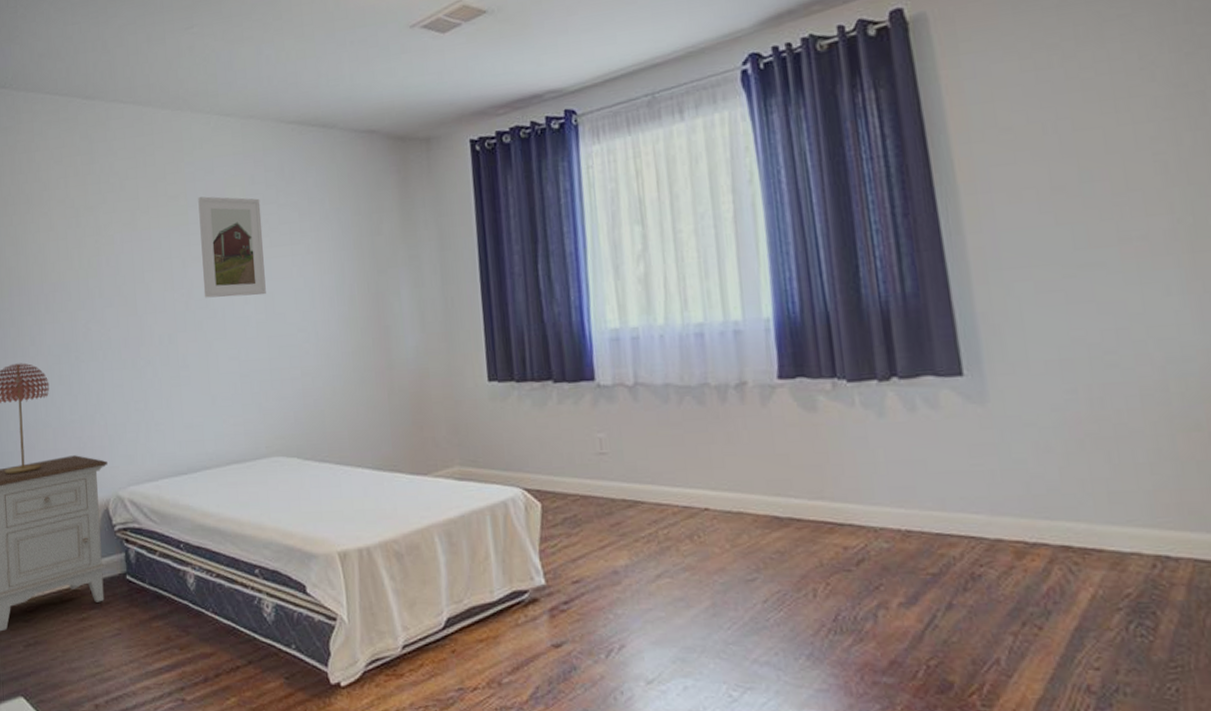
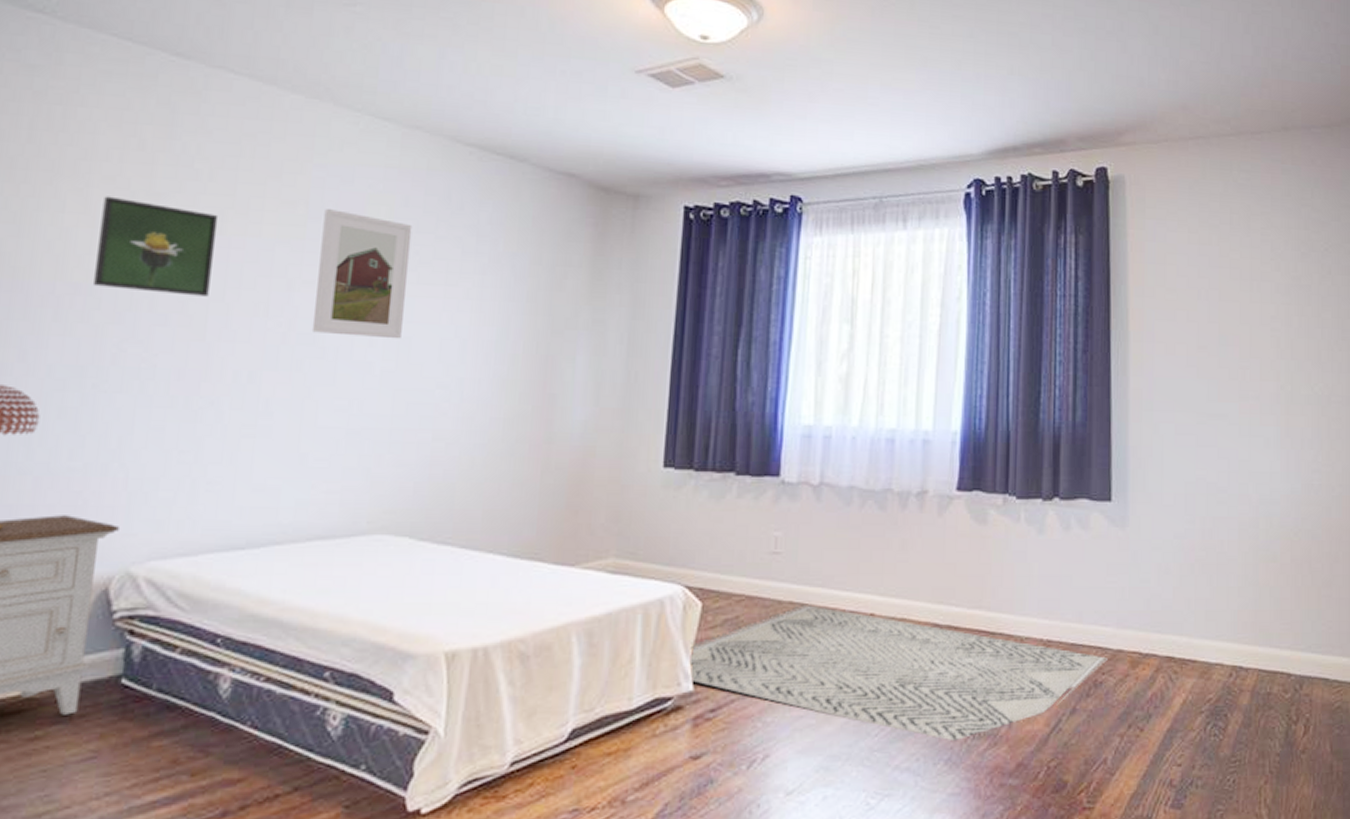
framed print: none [60,214,134,284] -> present [92,196,219,297]
rug: none [537,502,984,637] -> present [690,605,1108,742]

